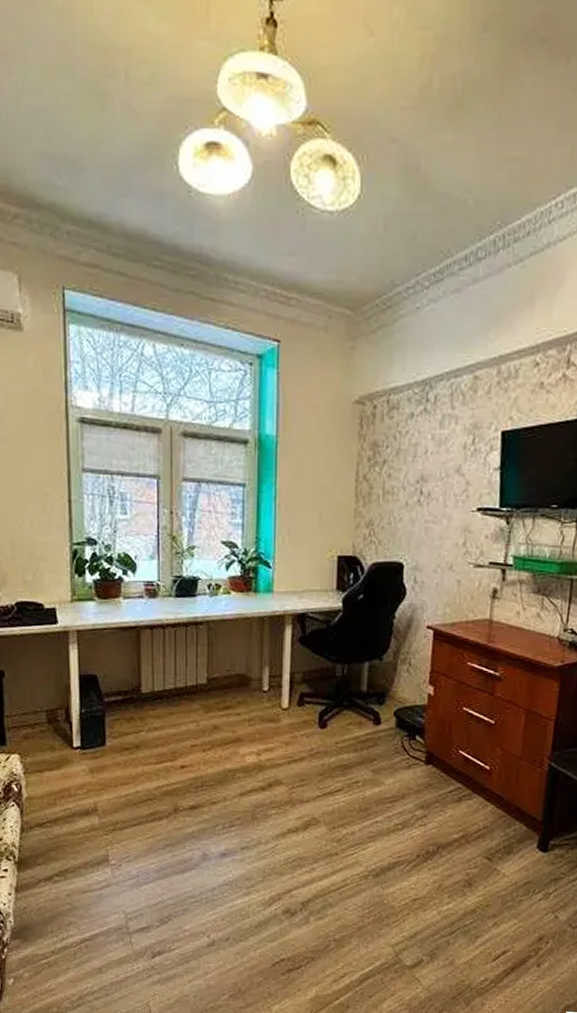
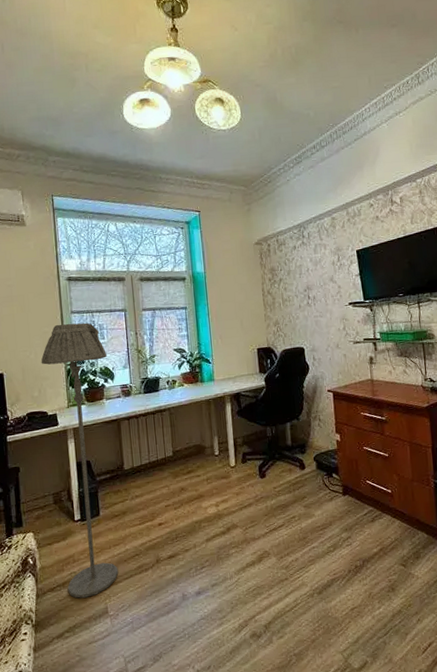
floor lamp: none [37,484,129,840] -> present [41,322,119,598]

